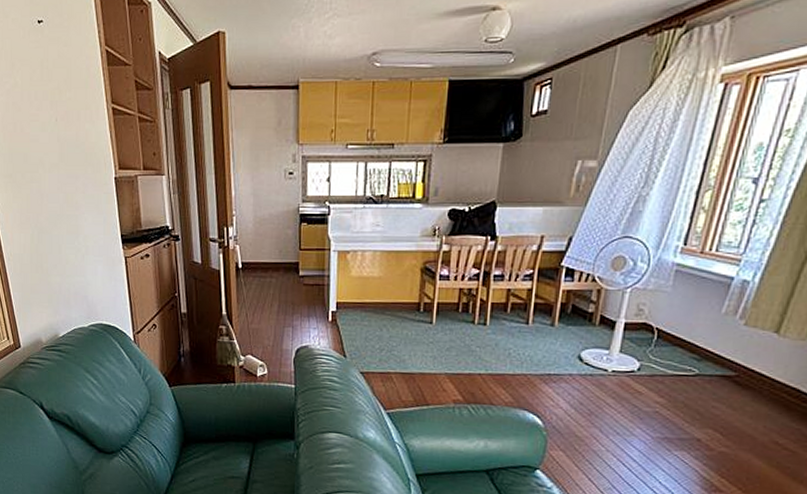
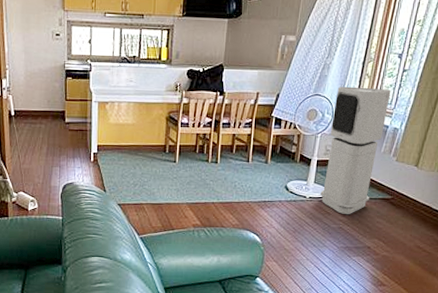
air purifier: none [628,225,739,396] -> present [320,86,391,215]

